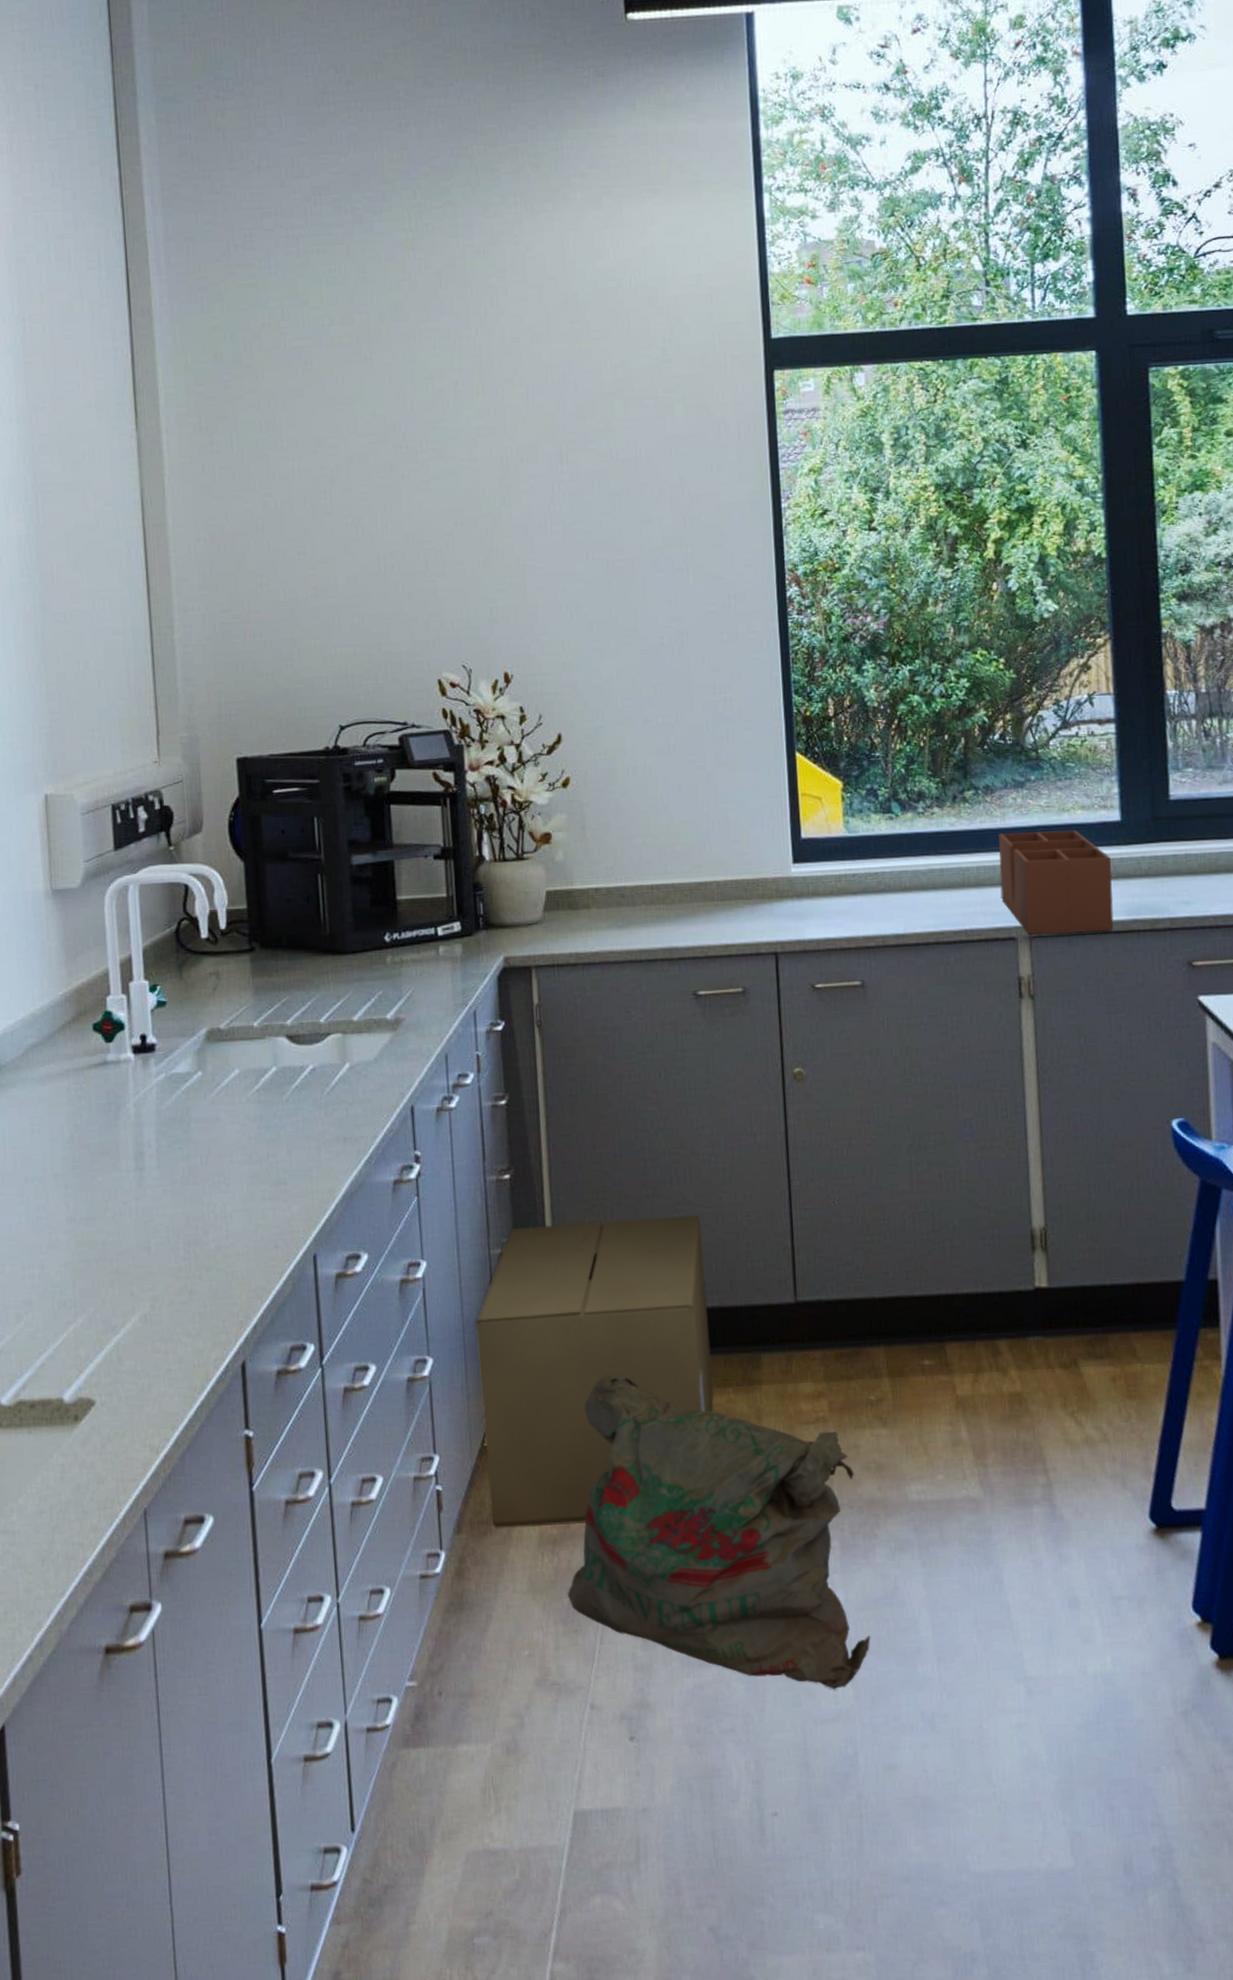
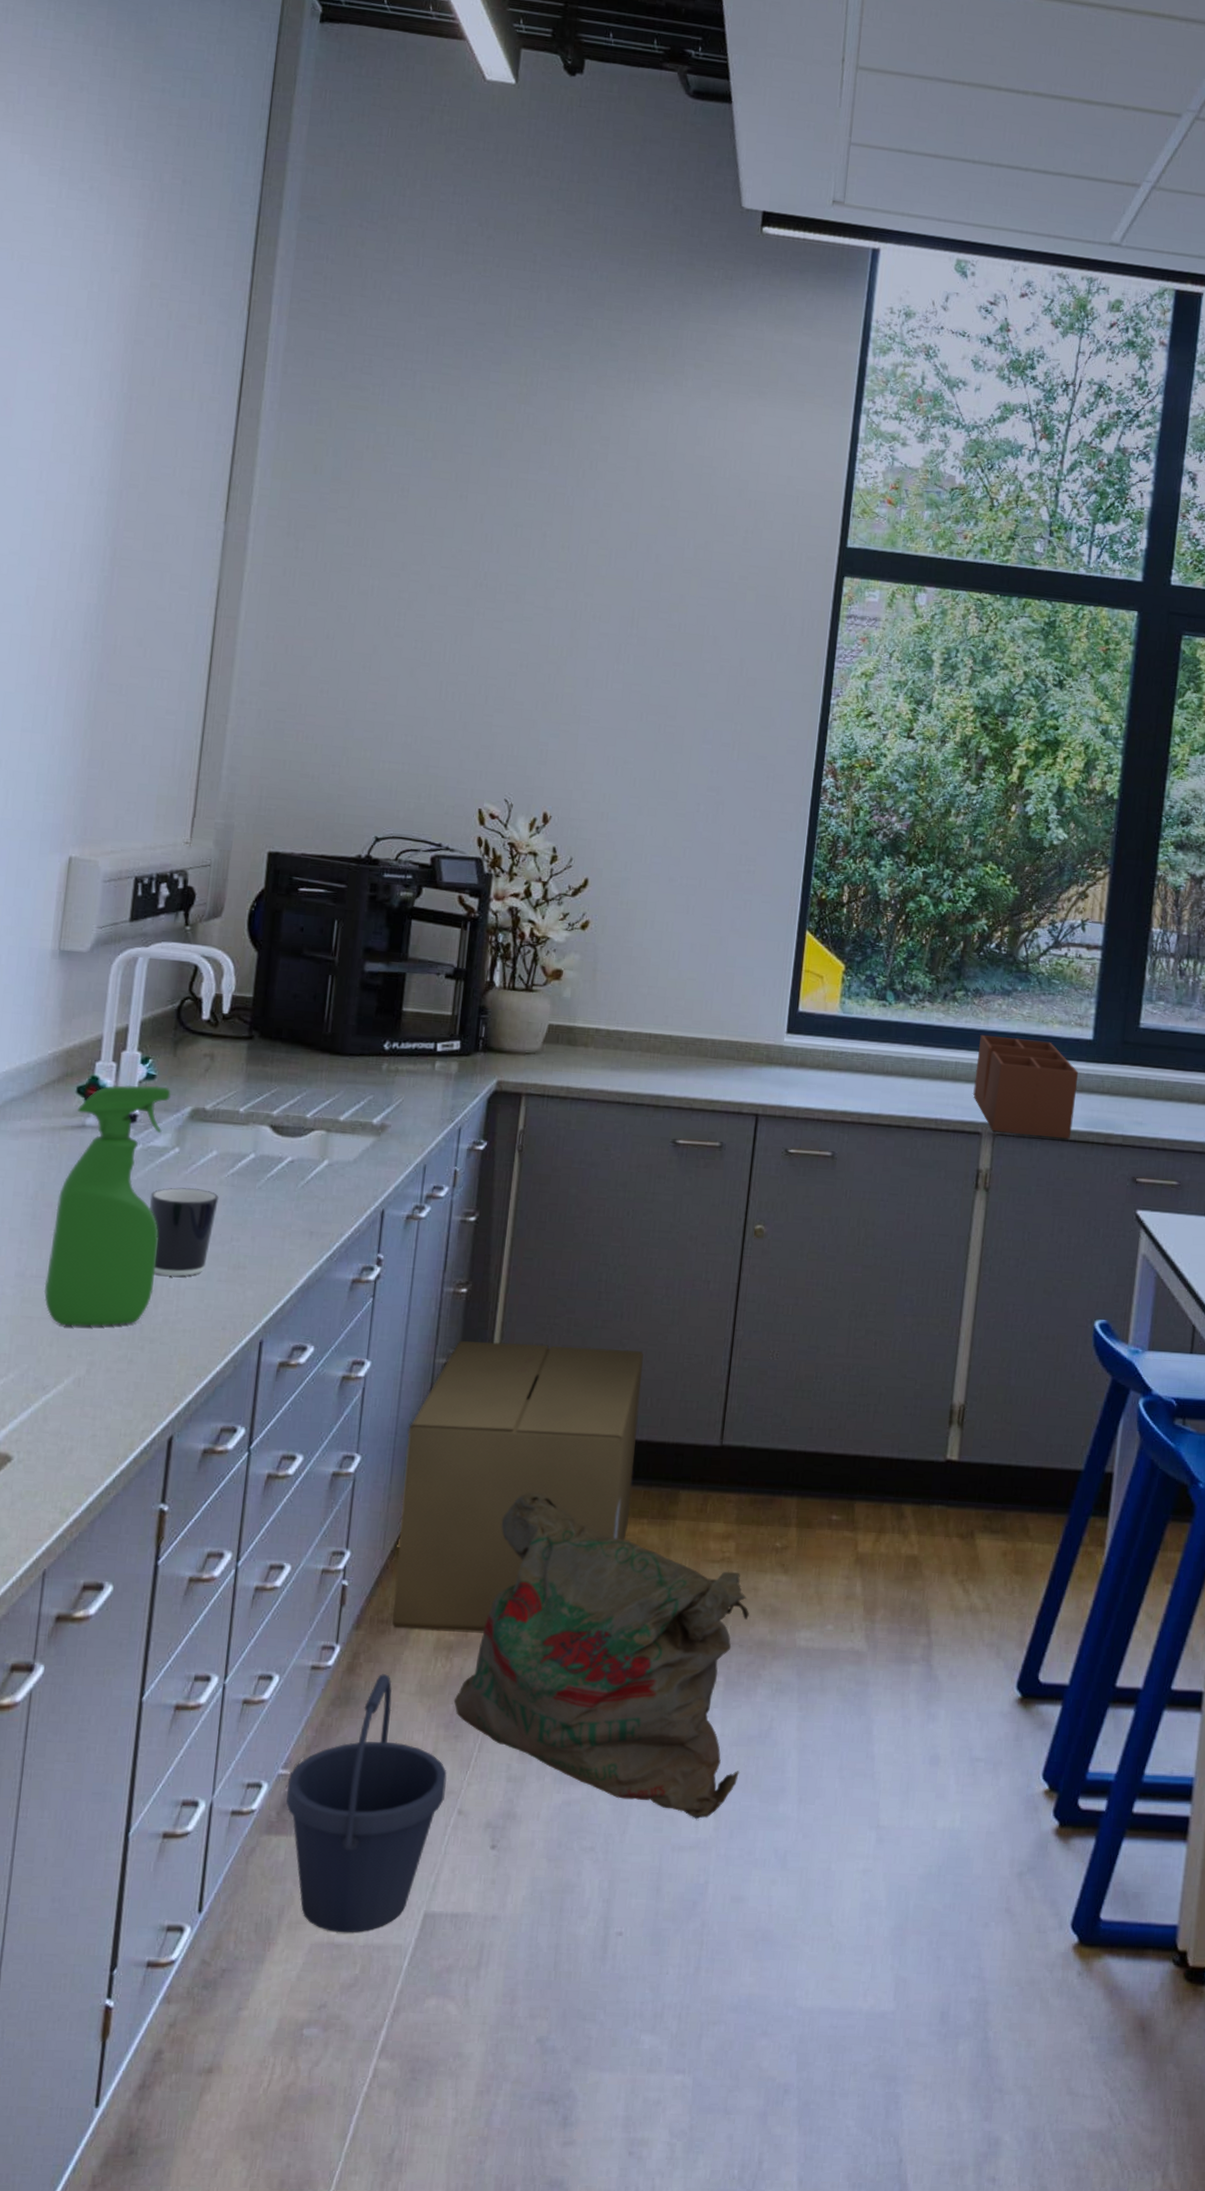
spray bottle: none [93,1012,202,1265] -> present [43,1085,171,1327]
mug: none [181,1110,249,1202] -> present [149,1187,219,1277]
bucket: none [417,1575,575,1840] -> present [286,1674,447,1933]

